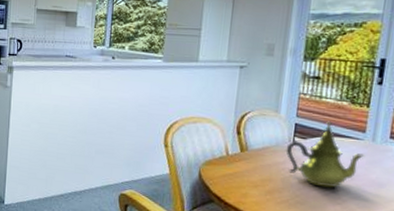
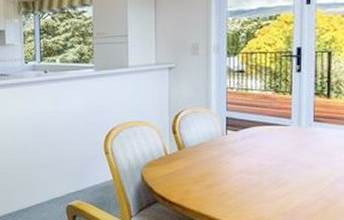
teapot: present [286,121,365,189] -> none [220,111,293,175]

